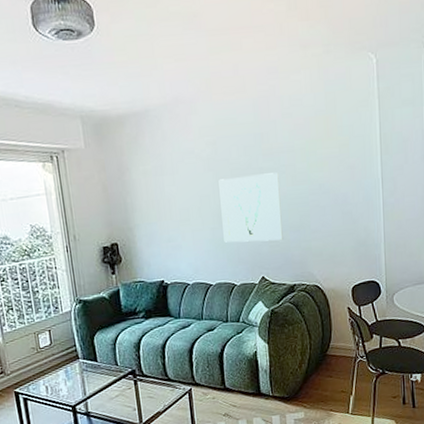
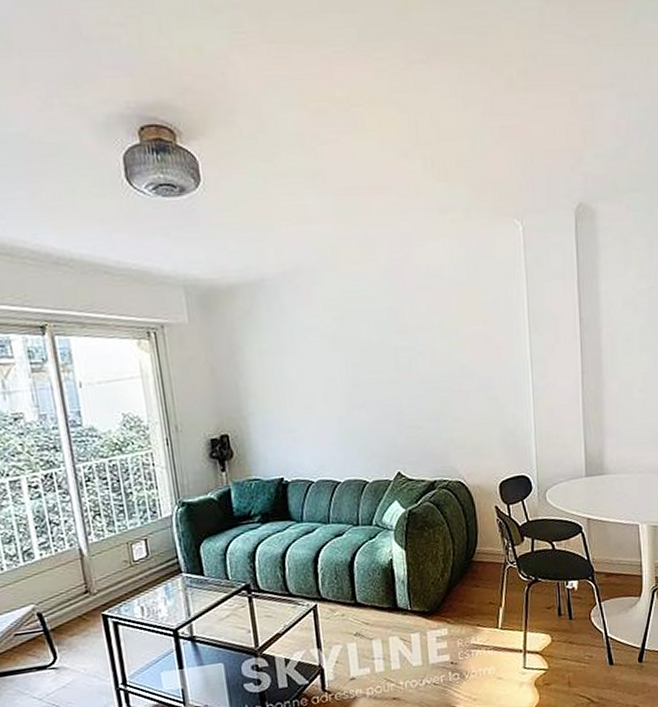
wall art: present [218,172,283,243] -> none [346,352,422,433]

